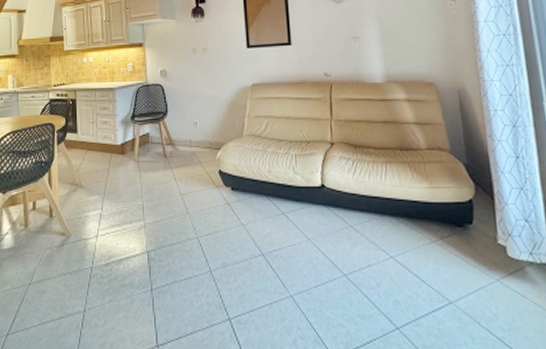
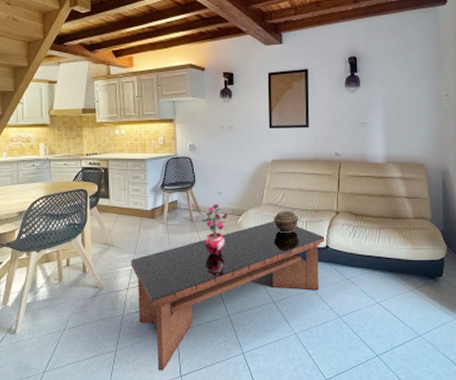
coffee table: none [100,155,320,339] -> present [131,221,325,371]
potted plant: none [174,136,206,198] -> present [200,204,229,256]
decorative container: none [256,143,287,171] -> present [273,211,298,234]

